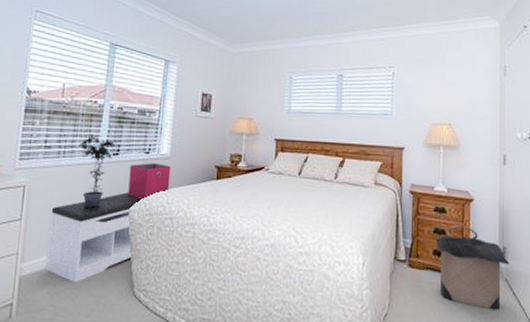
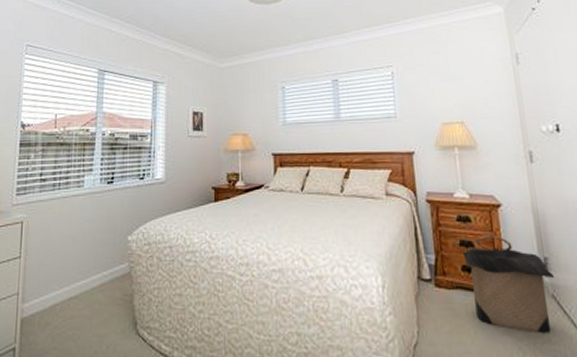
bench: present [45,192,141,282] -> none [46,222,139,322]
potted plant: present [77,134,117,209] -> none [71,163,111,242]
storage bin: present [128,163,171,199] -> none [125,189,167,227]

